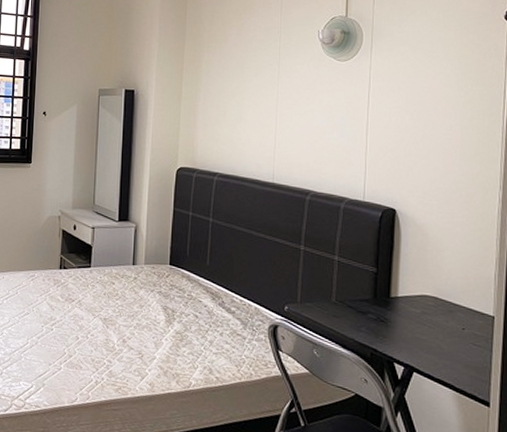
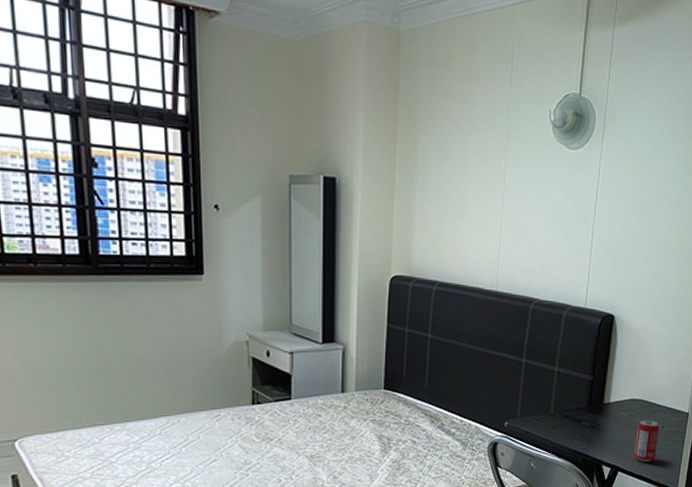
beverage can: none [430,318,460,366] -> present [633,419,659,462]

